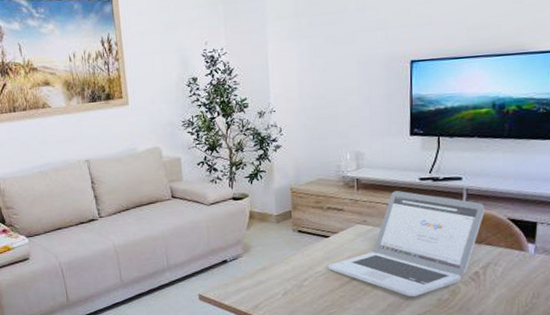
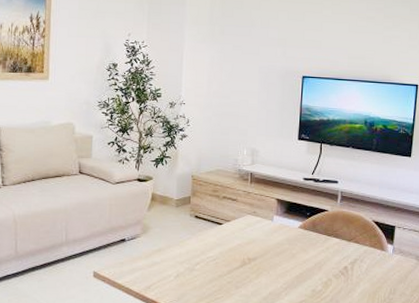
laptop: present [327,191,485,297] -> none [218,187,355,287]

